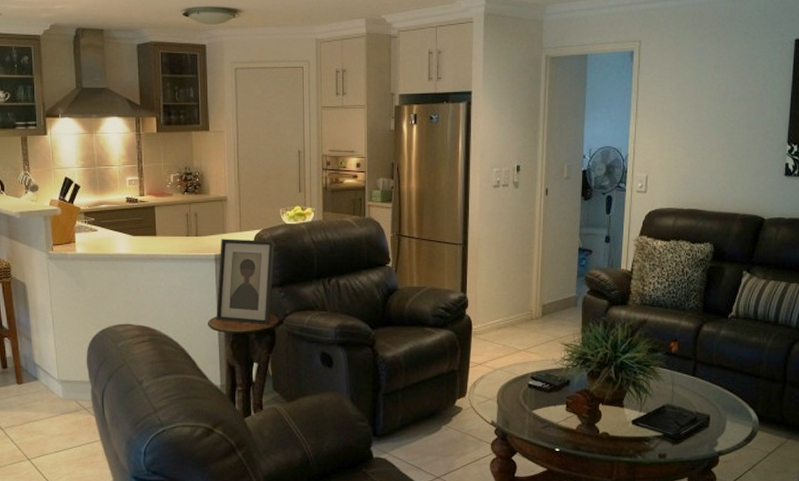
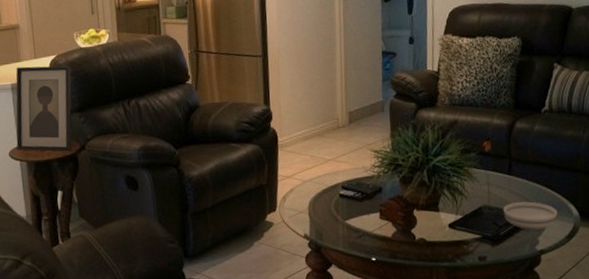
bowl: none [685,402,738,432] -> present [503,201,558,231]

